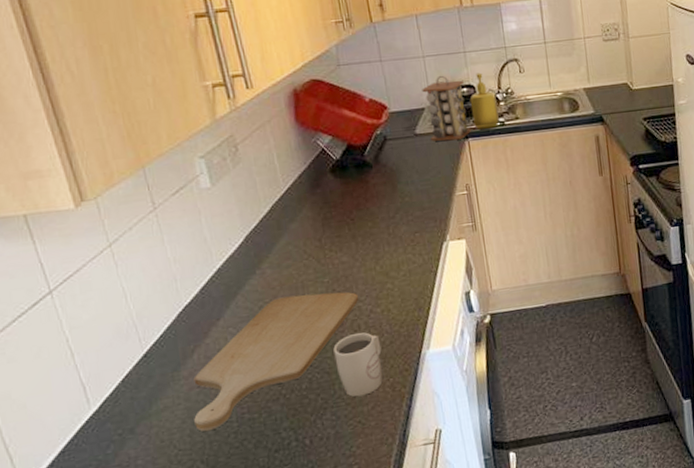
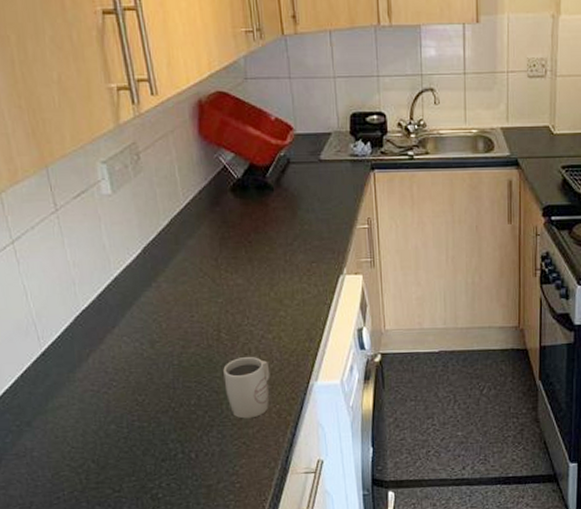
chopping board: present [193,292,359,432] -> none [87,312,252,434]
spice rack: present [422,75,472,142] -> none [330,99,379,170]
soap dispenser: present [470,72,499,130] -> none [379,100,408,161]

